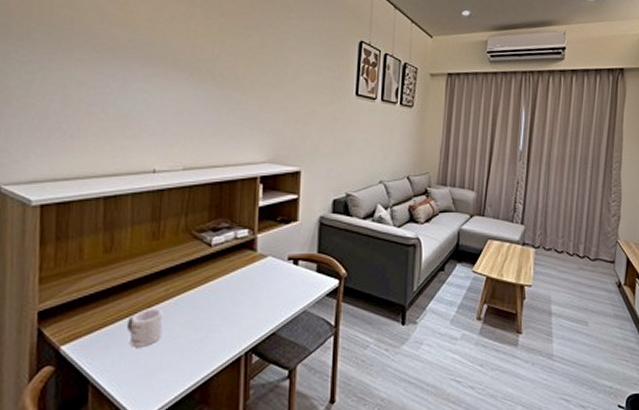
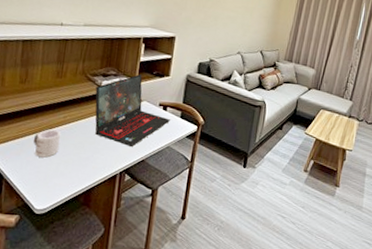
laptop: none [204,223,304,317] -> present [95,74,170,147]

